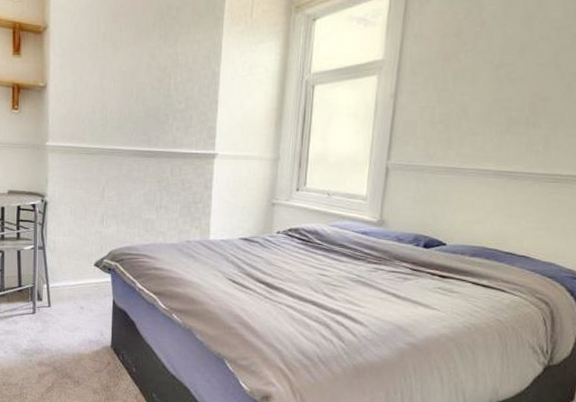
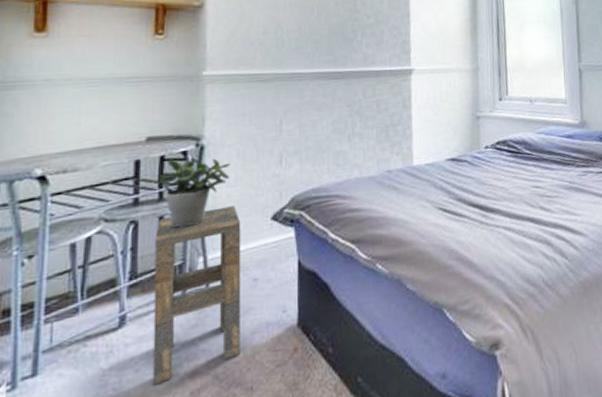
side table: none [15,250,73,364] -> present [152,206,242,386]
potted plant: none [16,209,65,261] -> present [158,158,230,228]

